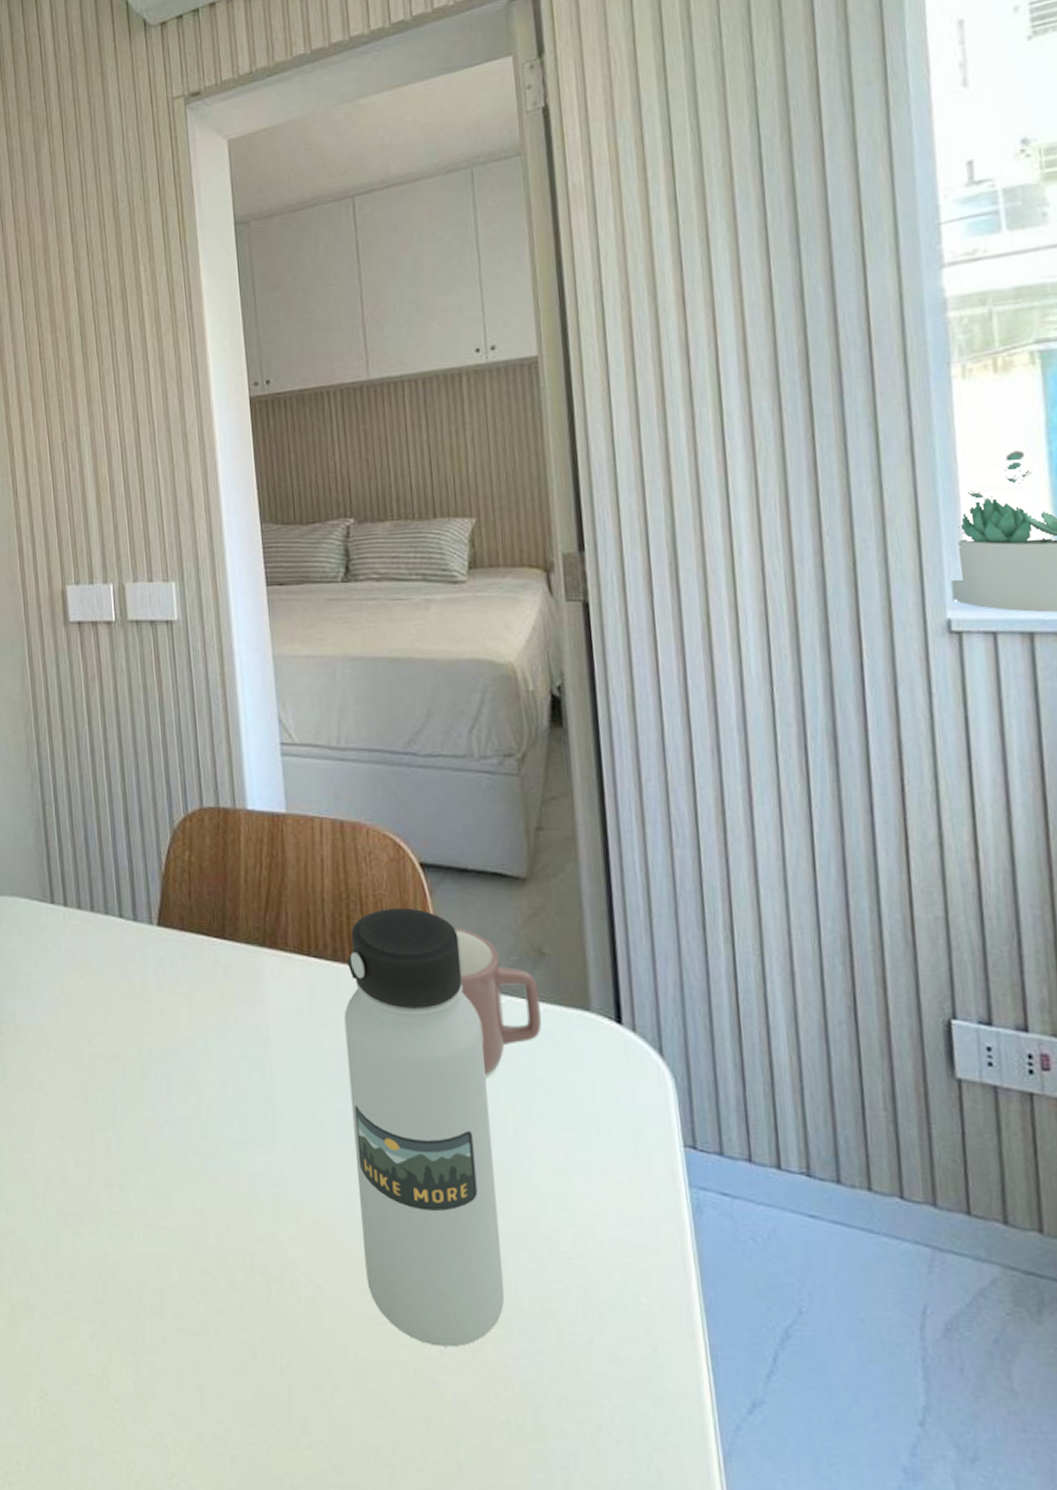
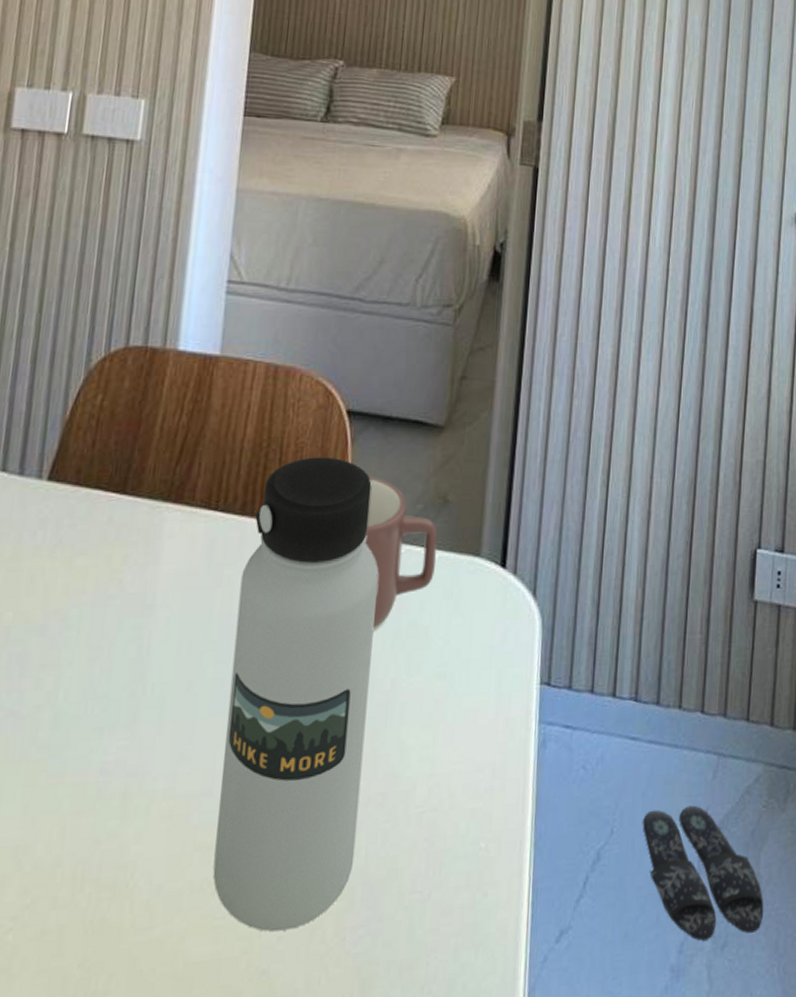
slippers: none [839,1296,1027,1453] -> present [643,805,764,941]

